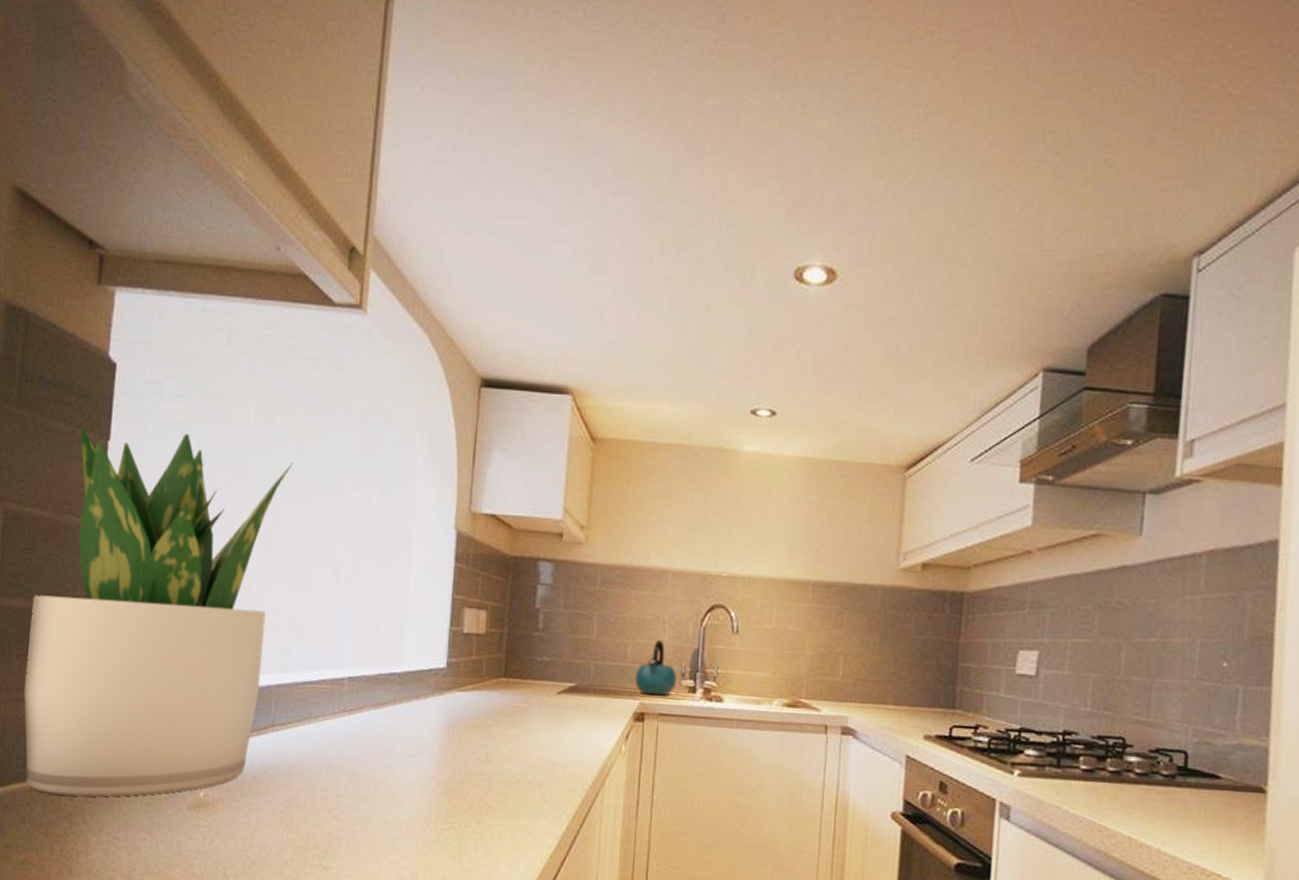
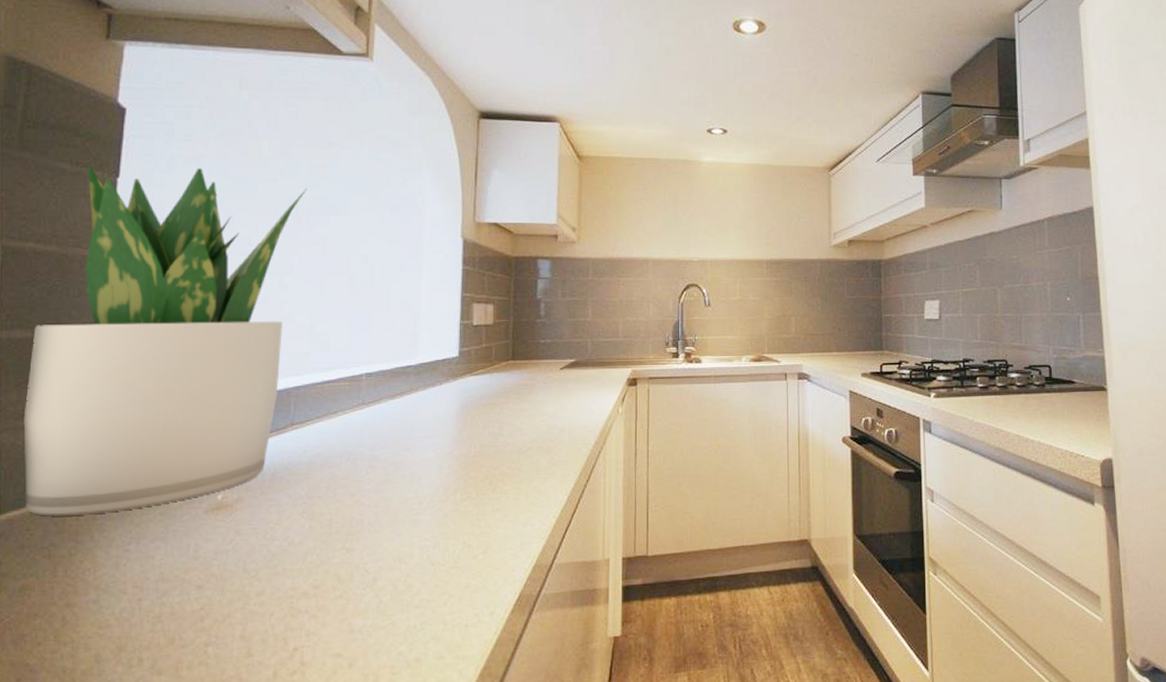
kettle: present [634,640,677,696] -> none [626,317,662,363]

